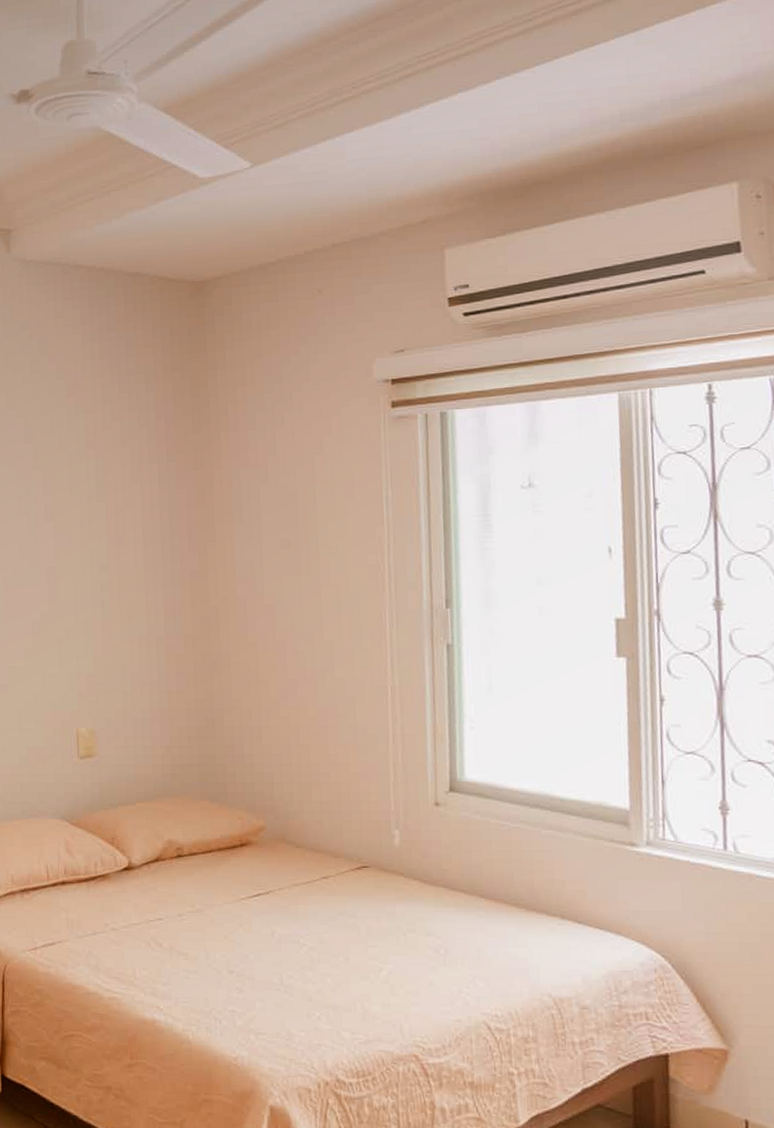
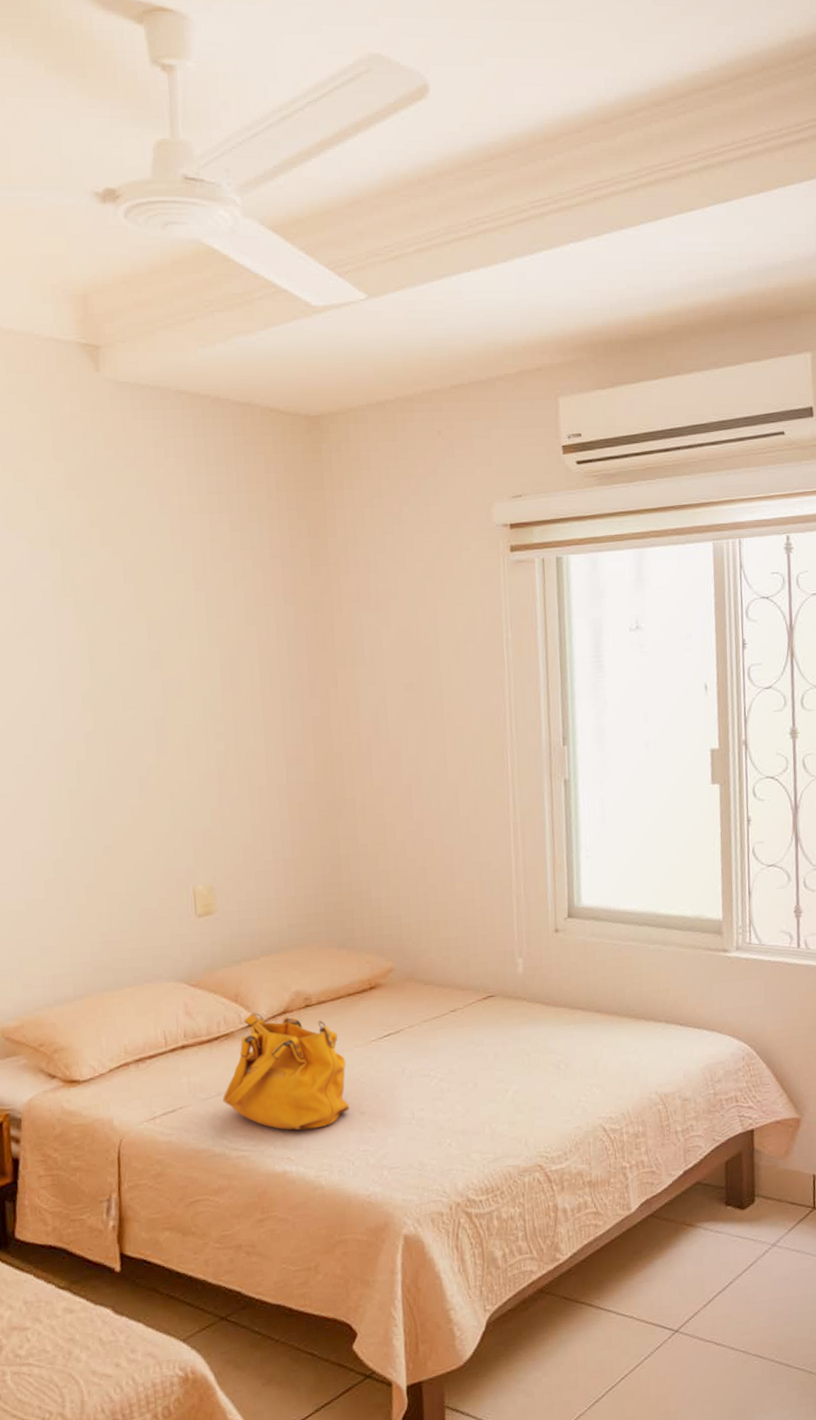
handbag: none [97,858,218,981] -> present [223,1013,349,1131]

